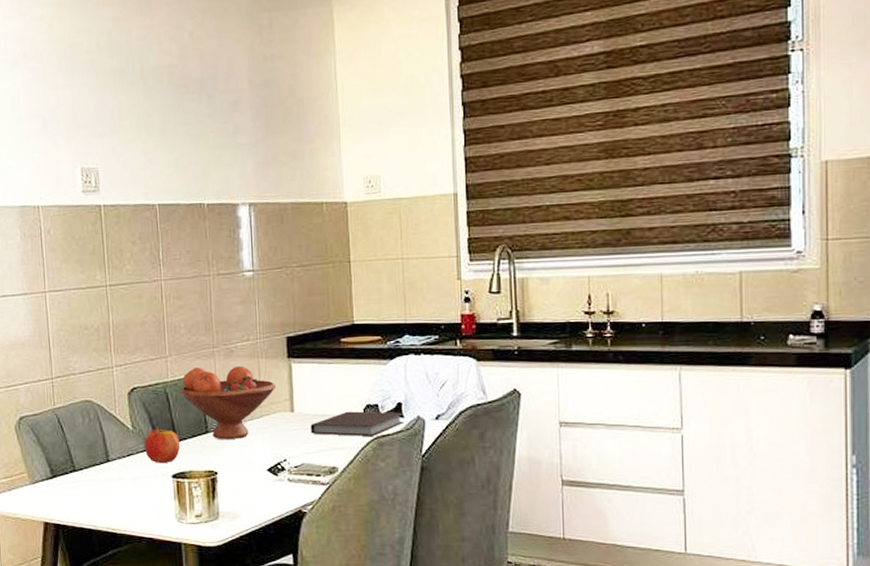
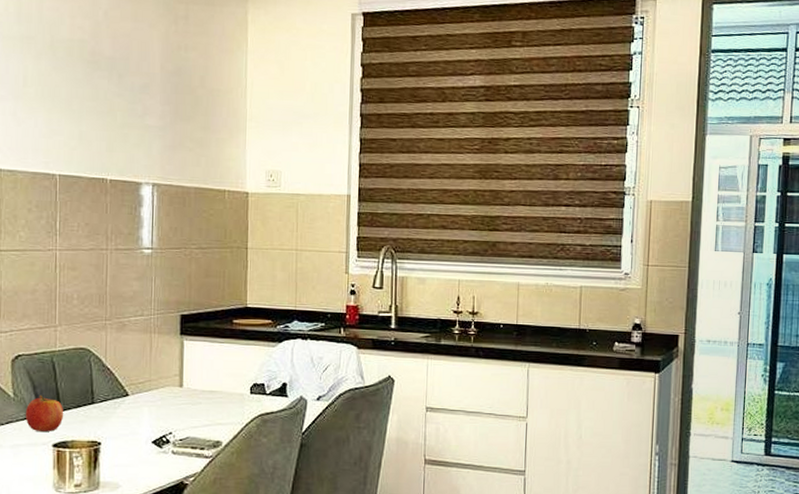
fruit bowl: present [179,365,277,439] -> none [67,339,167,411]
notebook: present [310,411,404,436] -> none [198,389,288,413]

